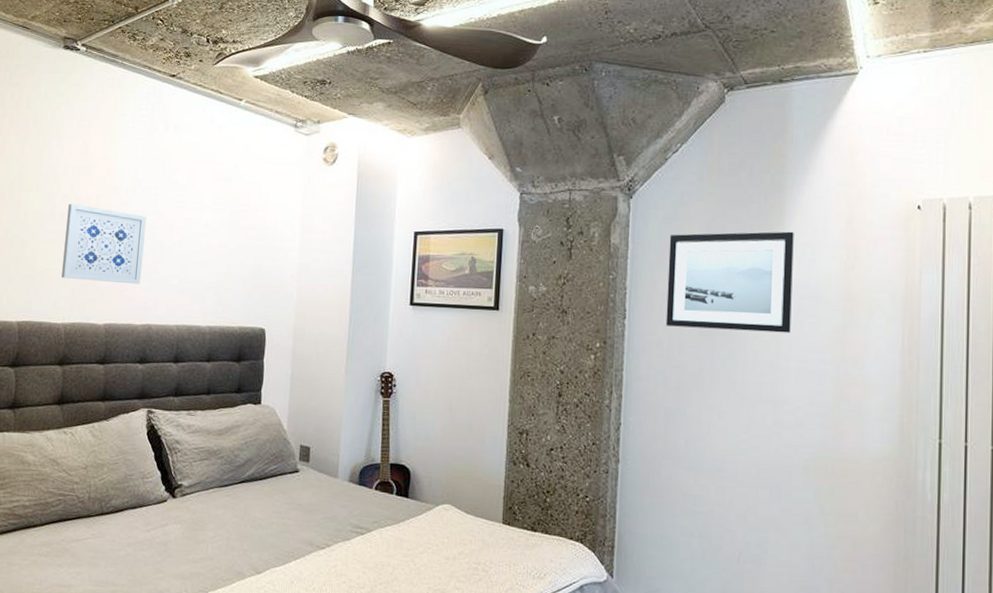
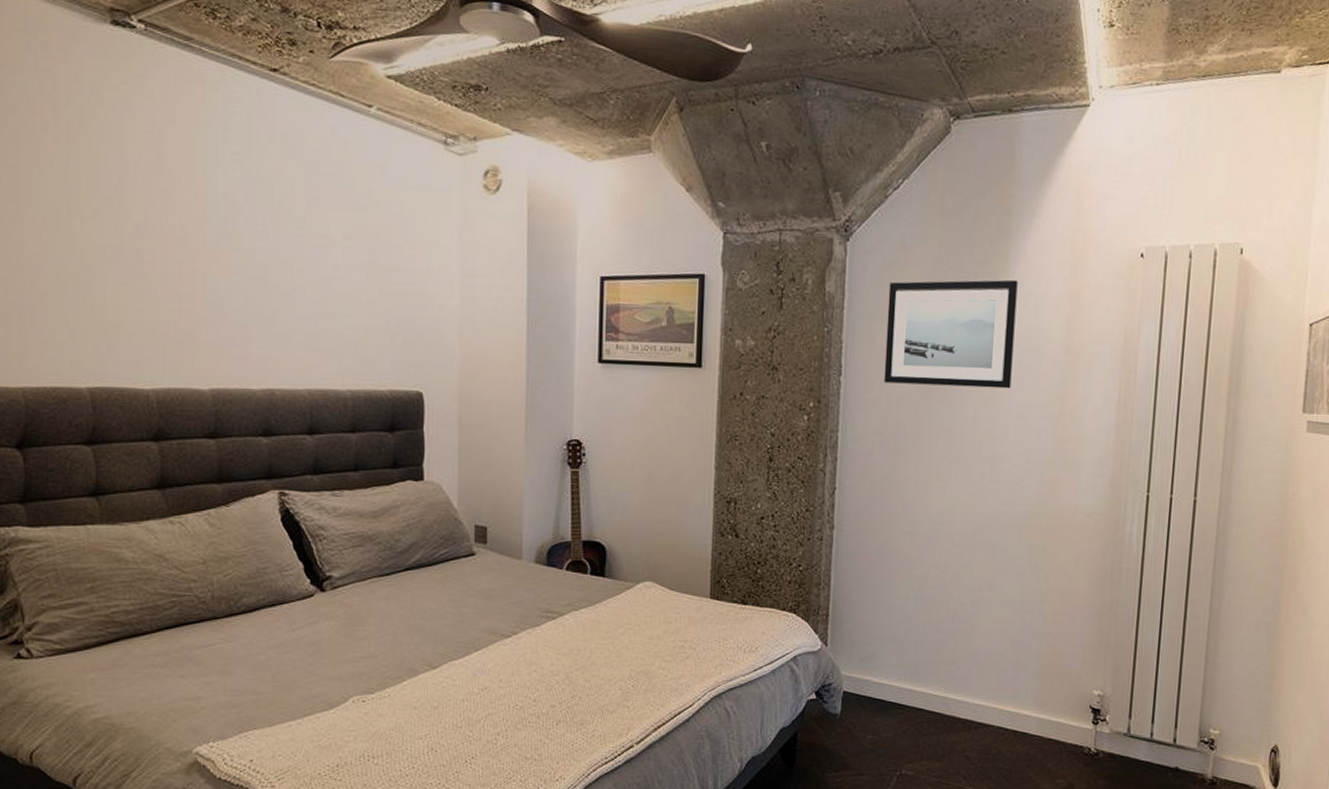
wall art: present [62,203,147,285] -> none [143,235,255,340]

